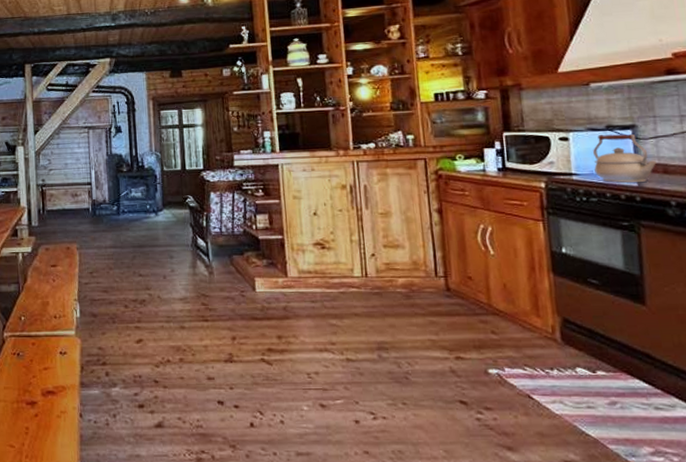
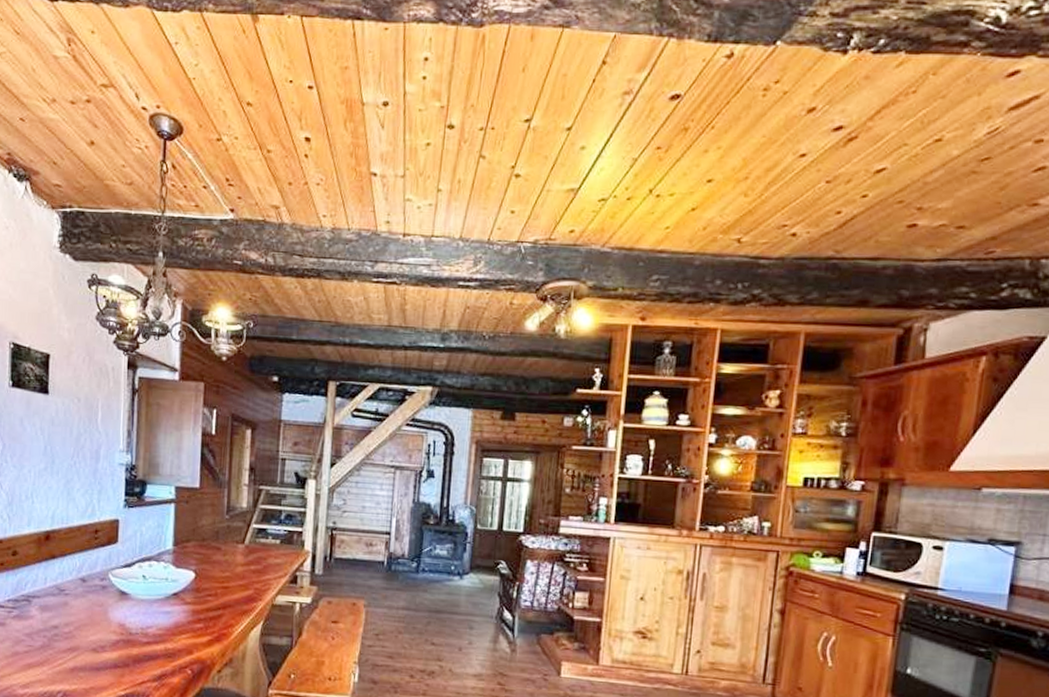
kettle: present [593,133,656,184] -> none [963,548,1033,608]

